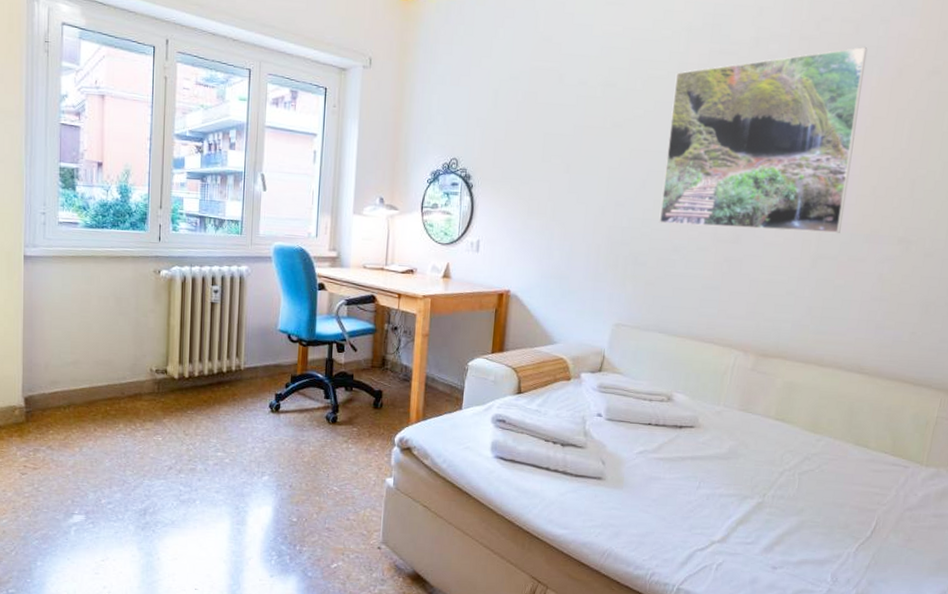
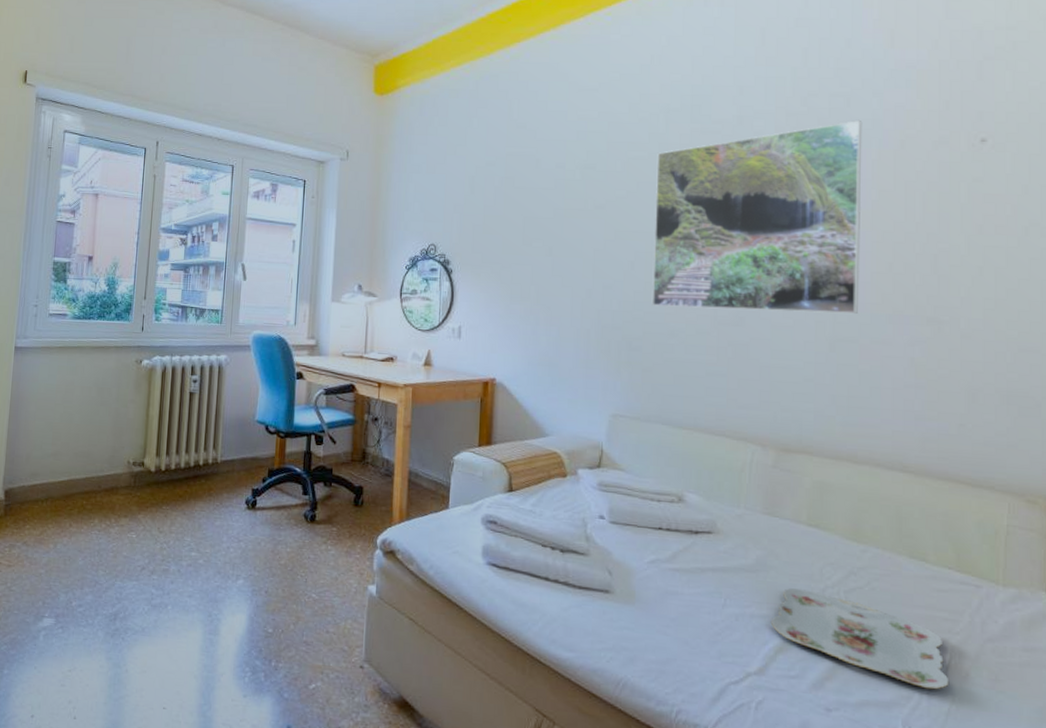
serving tray: none [735,472,873,549] -> present [770,588,949,690]

